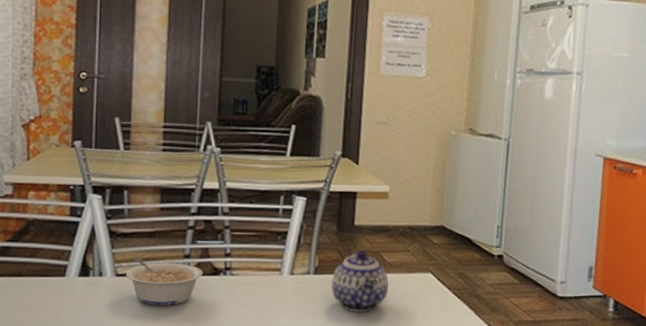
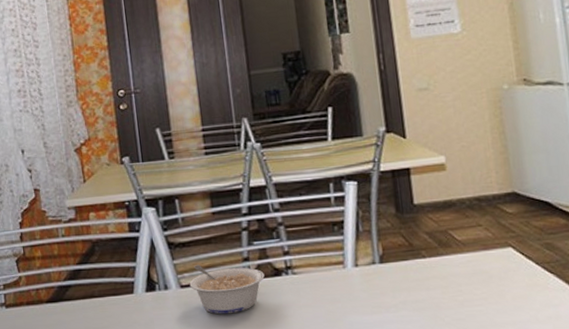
teapot: present [332,250,389,312] -> none [400,230,466,301]

